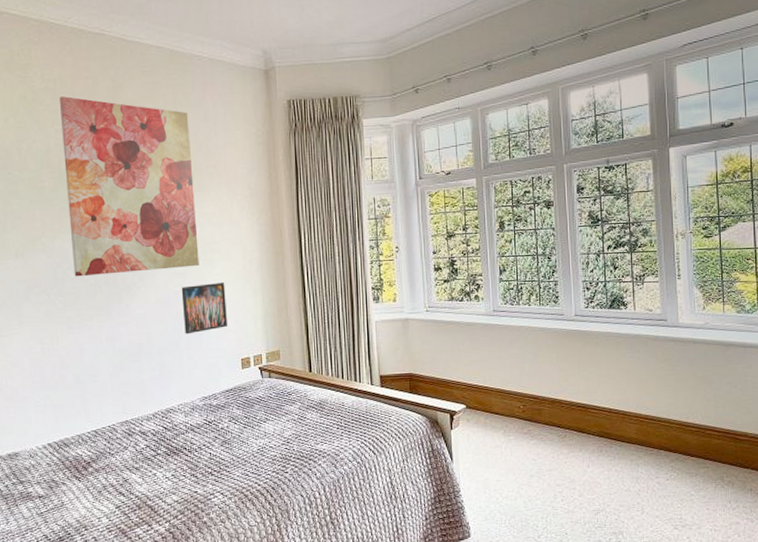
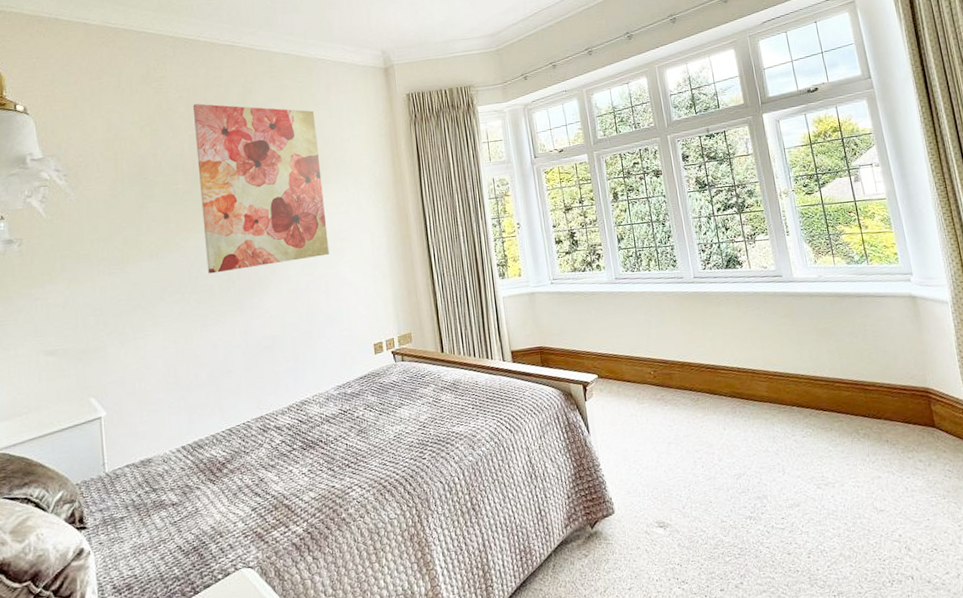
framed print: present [181,282,227,335] -> none [312,268,359,324]

